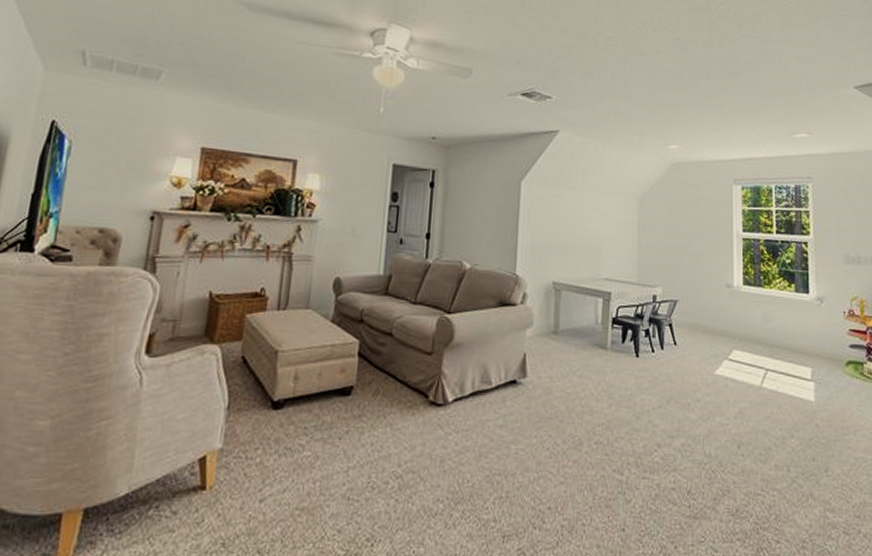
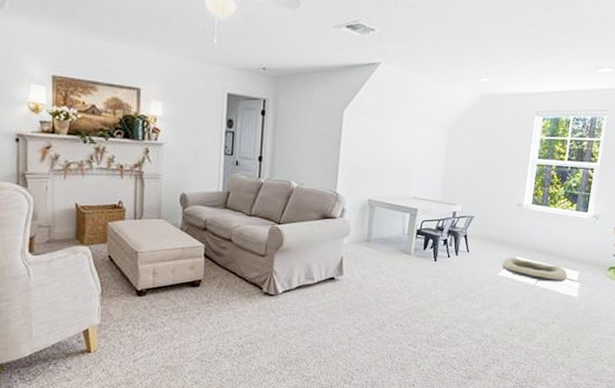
dog bed: none [717,350,799,382] -> present [501,257,568,282]

